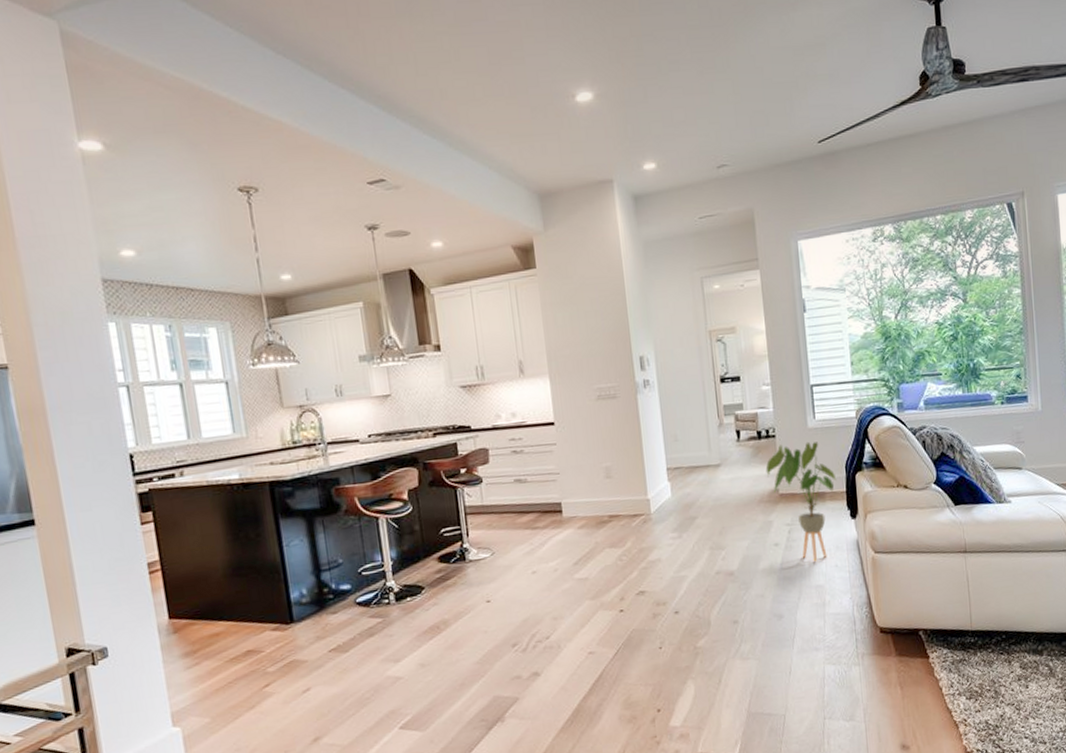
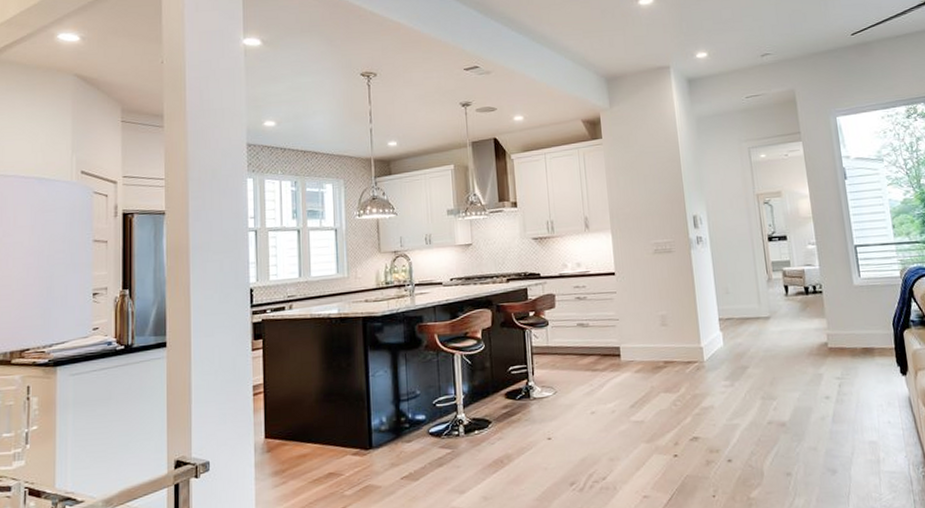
house plant: present [765,441,837,562] -> none [814,298,885,417]

